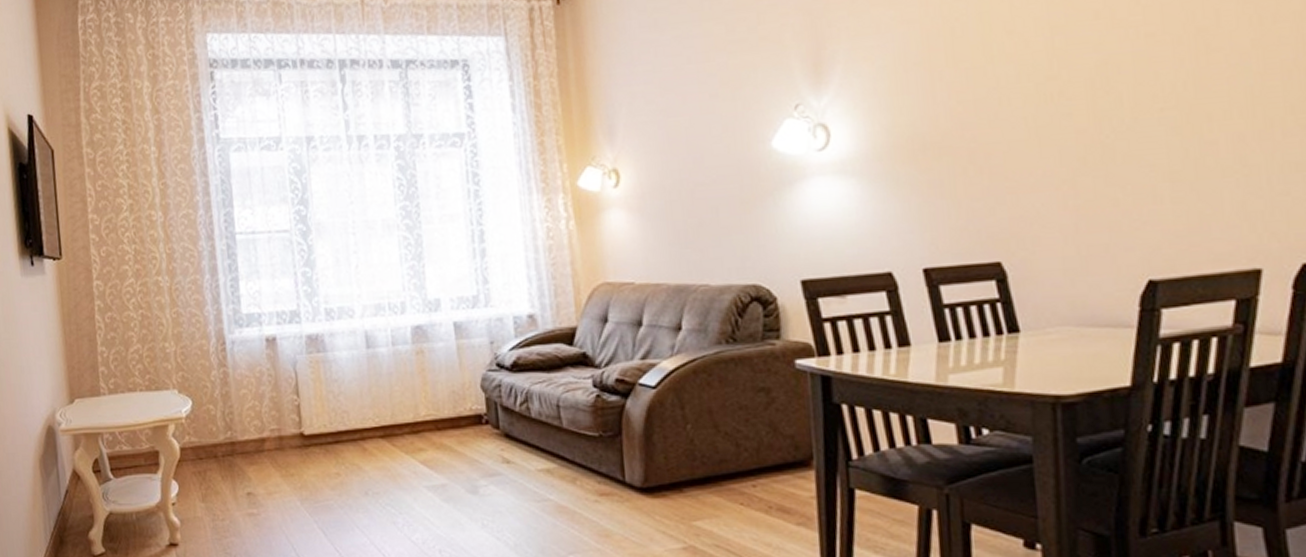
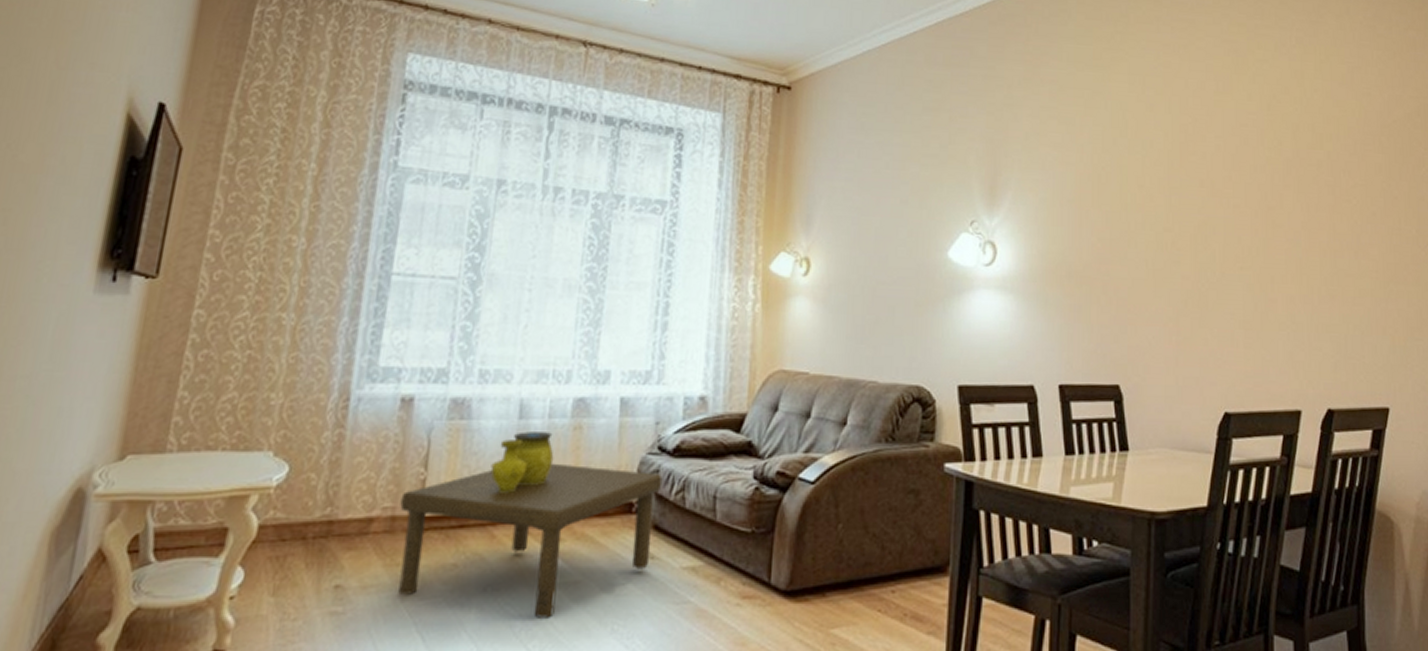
coffee table: none [283,384,506,516] -> present [398,463,663,618]
decorative vase: none [351,358,404,413] -> present [490,431,554,493]

